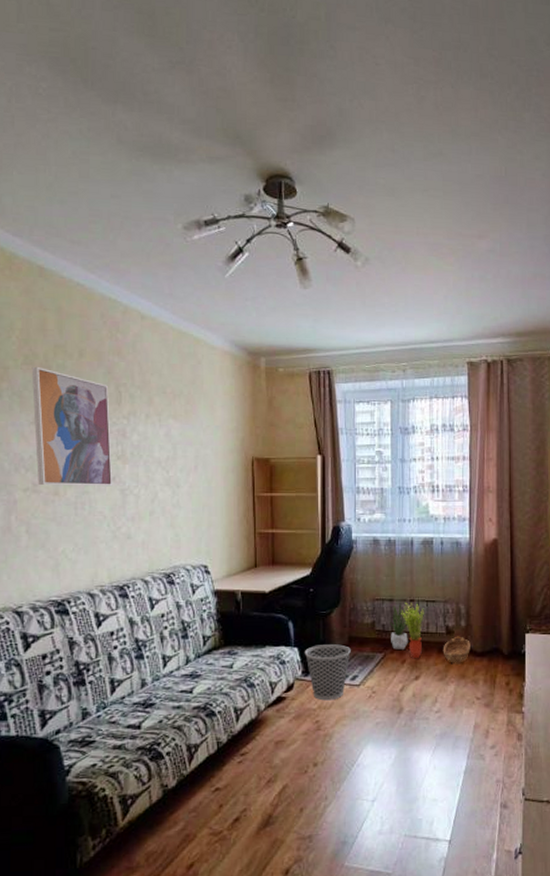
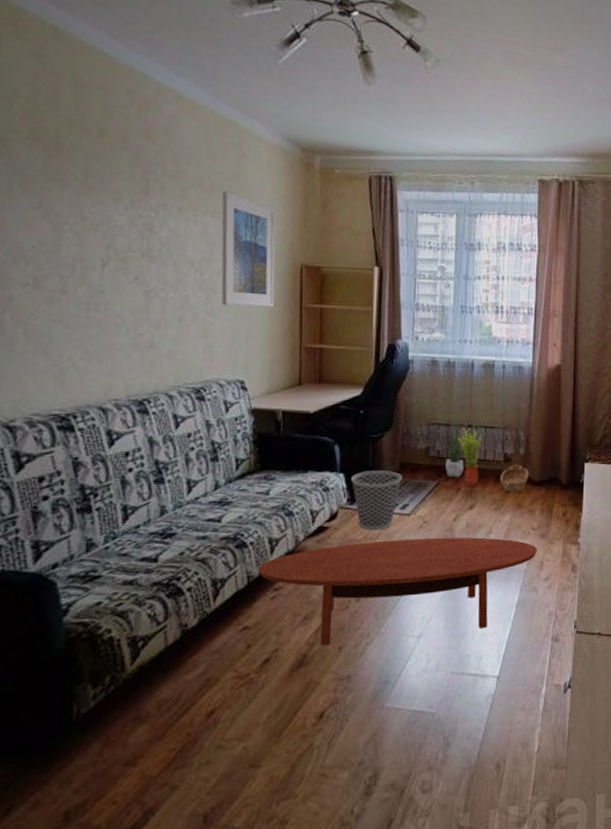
wall art: present [31,366,113,487] -> none [38,142,136,287]
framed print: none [182,396,230,499] -> present [221,190,276,307]
coffee table: none [225,706,483,807] -> present [257,537,538,646]

